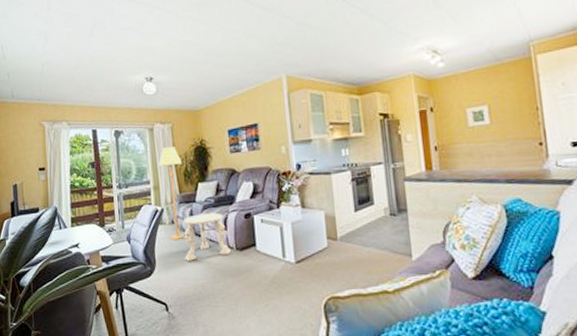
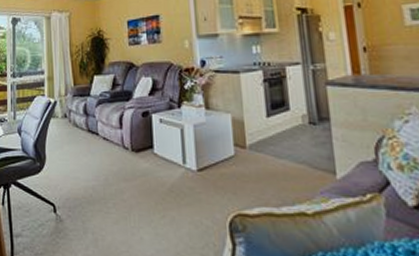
floor lamp: present [159,146,185,240] -> none [54,36,78,135]
side table: present [184,213,232,262] -> none [76,109,127,161]

